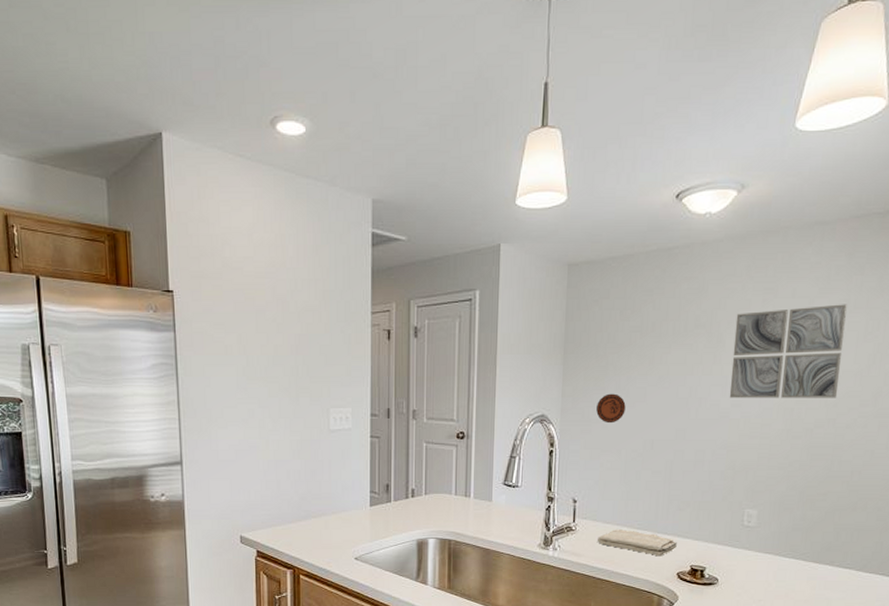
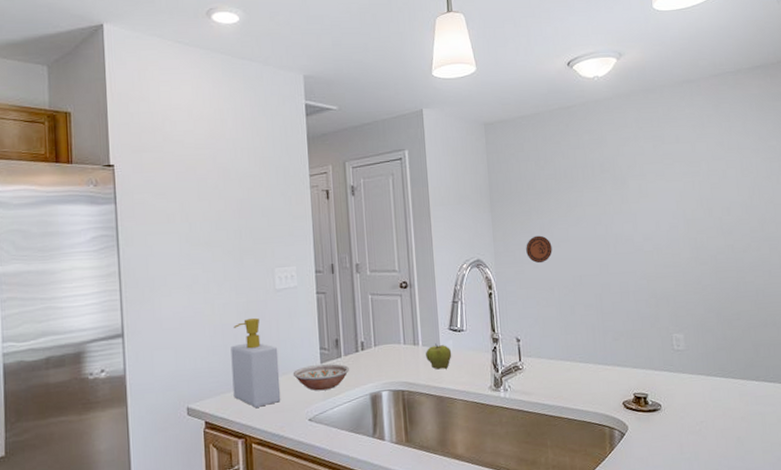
soap bottle: none [283,456,329,542] -> present [230,317,281,408]
bowl: none [342,508,399,532] -> present [292,363,350,391]
apple: none [476,497,504,523] -> present [426,343,452,370]
washcloth: present [597,529,677,557] -> none [544,364,618,388]
wall art: present [729,304,847,398] -> none [634,146,731,233]

